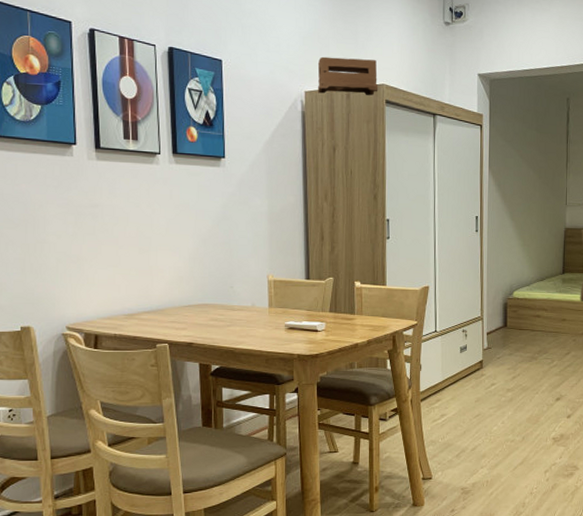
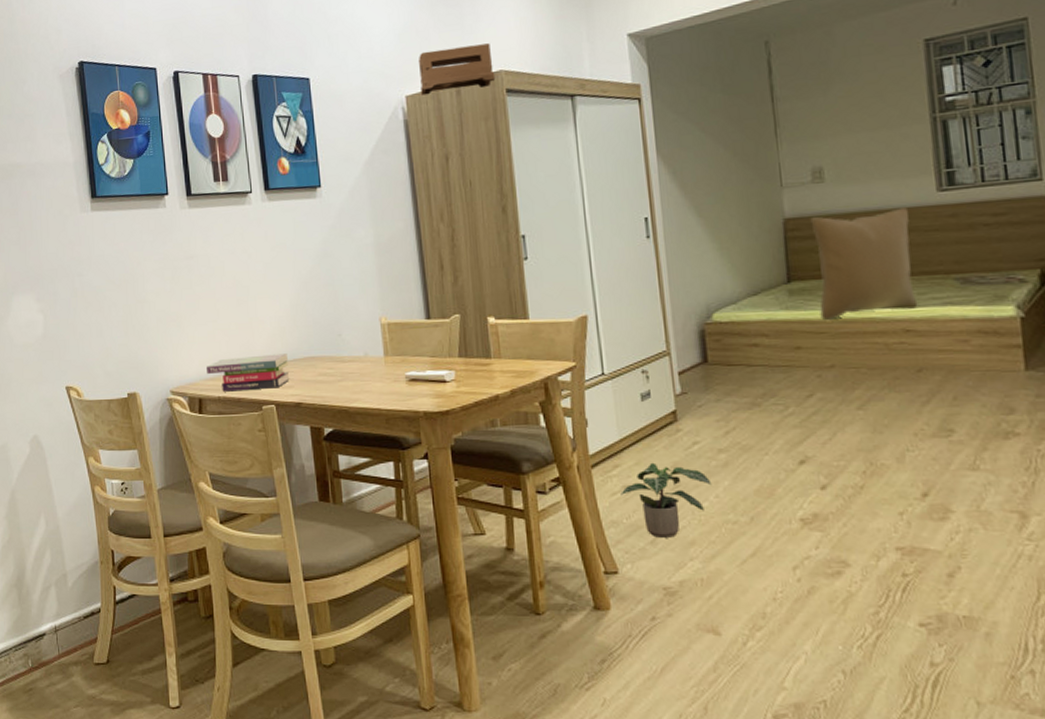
books: none [105,299,184,330] -> present [206,354,290,392]
potted plant: none [439,398,500,452] -> present [620,462,712,538]

